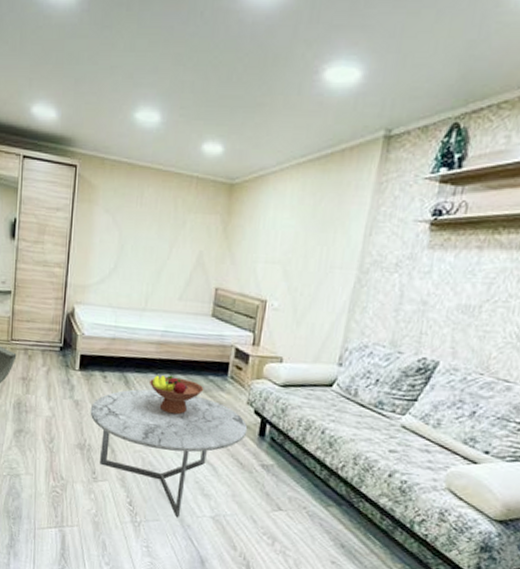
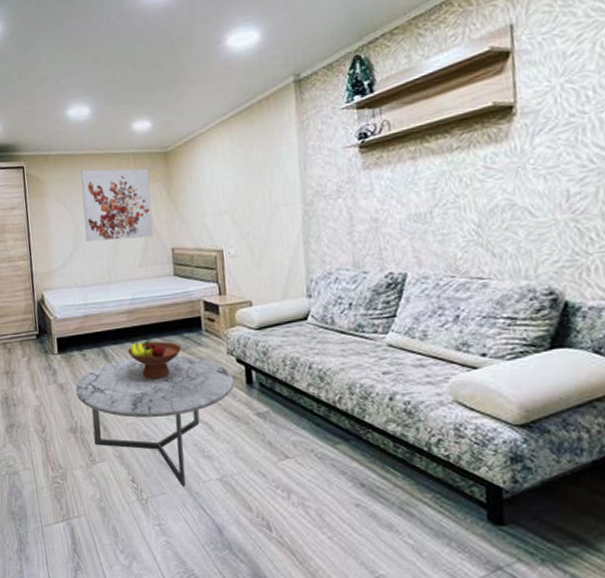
wall art: none [129,183,210,272] -> present [81,168,153,242]

